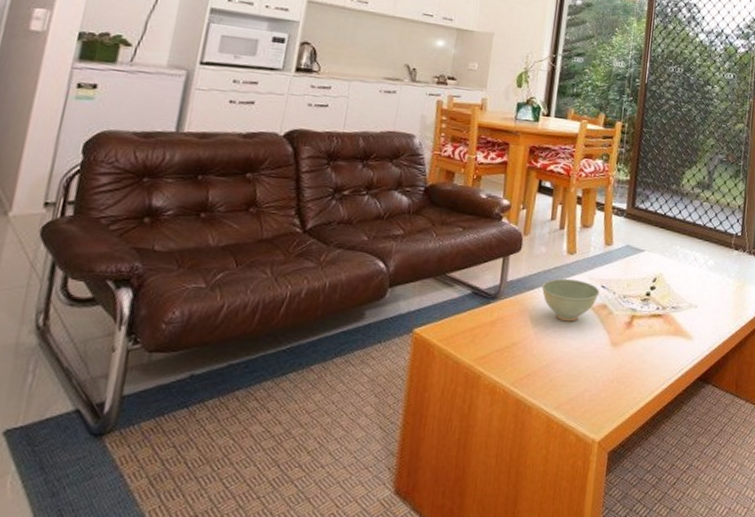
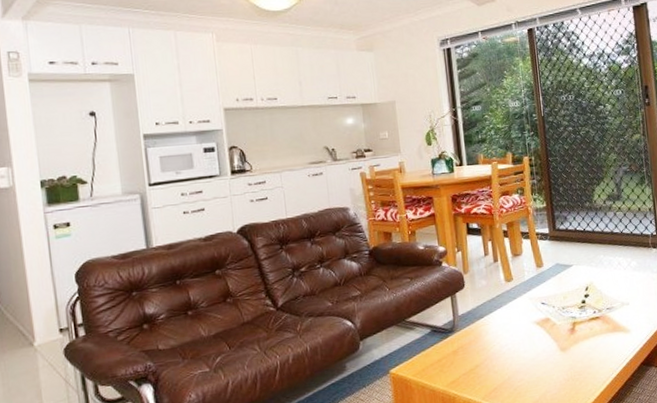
bowl: present [541,278,600,322] -> none [489,302,541,339]

